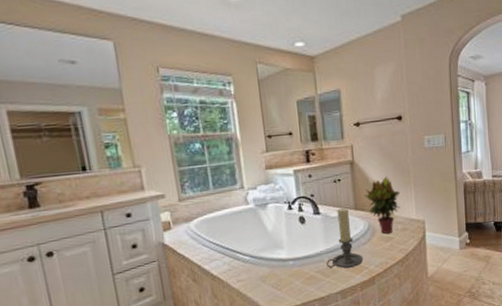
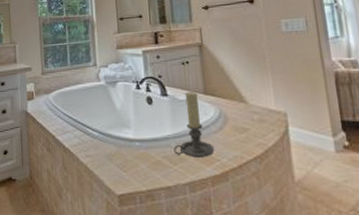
potted plant: present [365,176,401,234] -> none [215,60,256,123]

